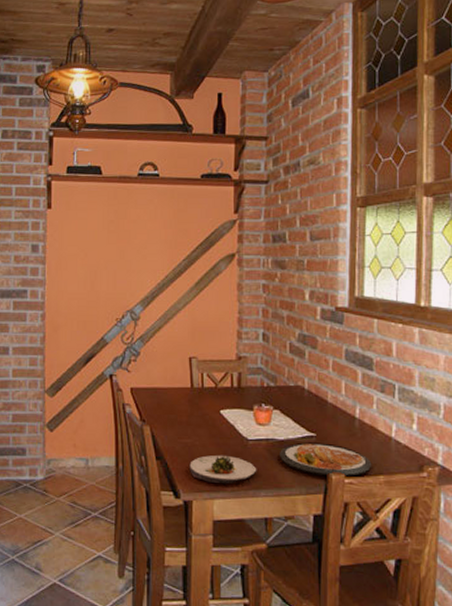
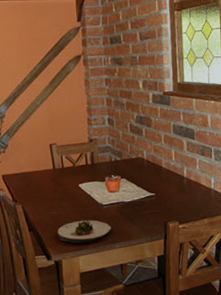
dish: present [280,442,371,478] -> none [128,199,198,226]

